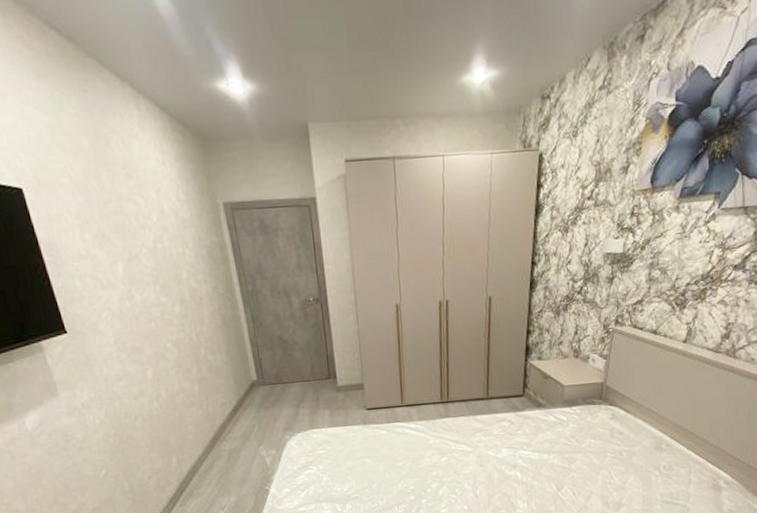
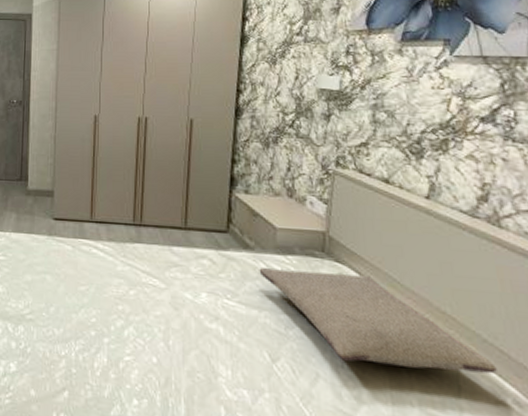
pillow: none [549,413,717,478] -> present [259,267,497,374]

